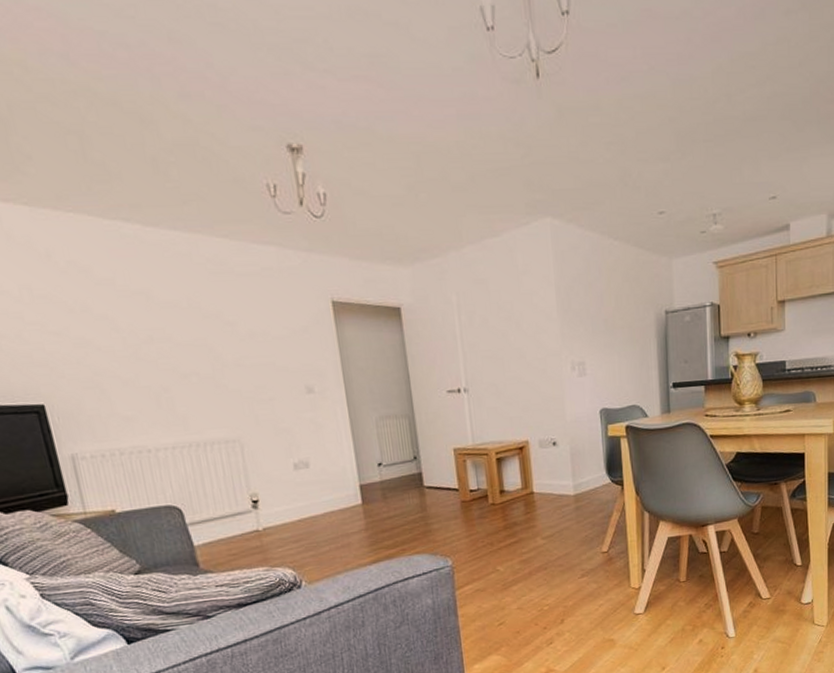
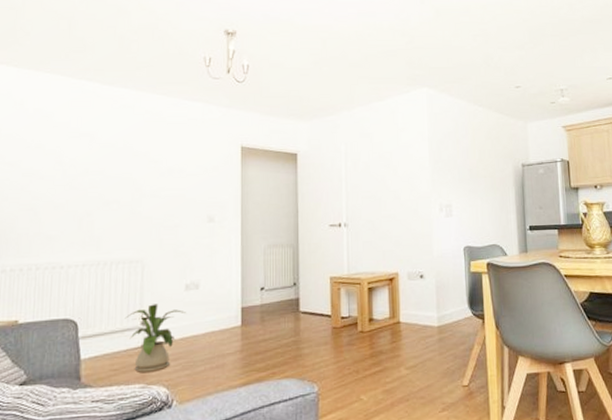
house plant: none [233,485,299,557] -> present [124,304,186,374]

